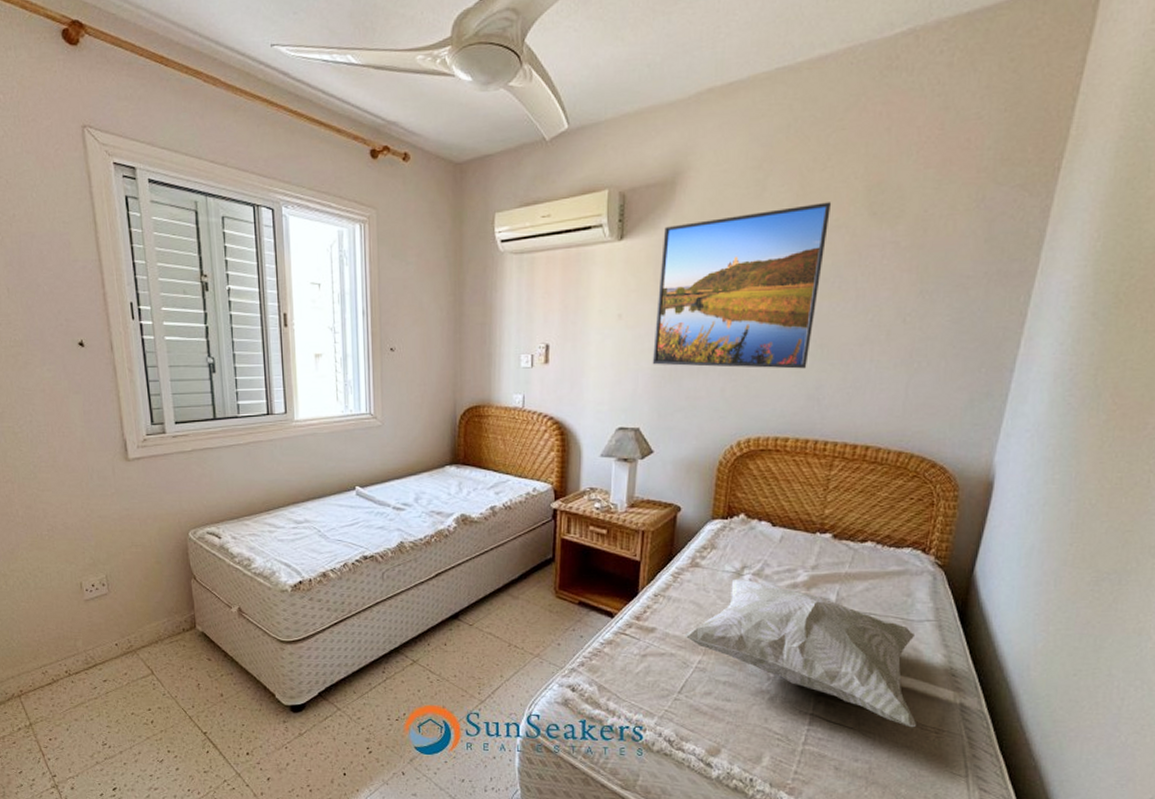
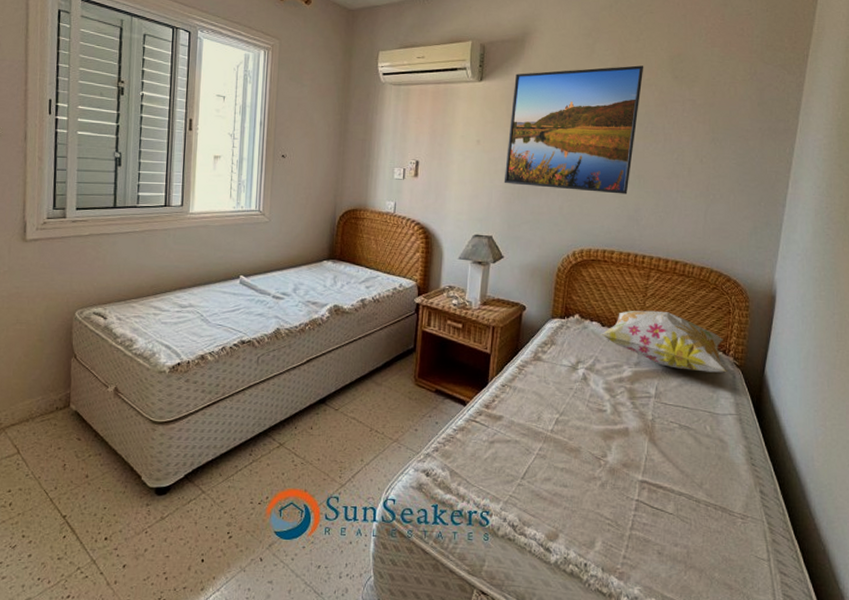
decorative pillow: present [685,578,916,728] -> none [528,372,725,514]
decorative pillow: none [770,505,928,574] -> present [600,310,728,373]

